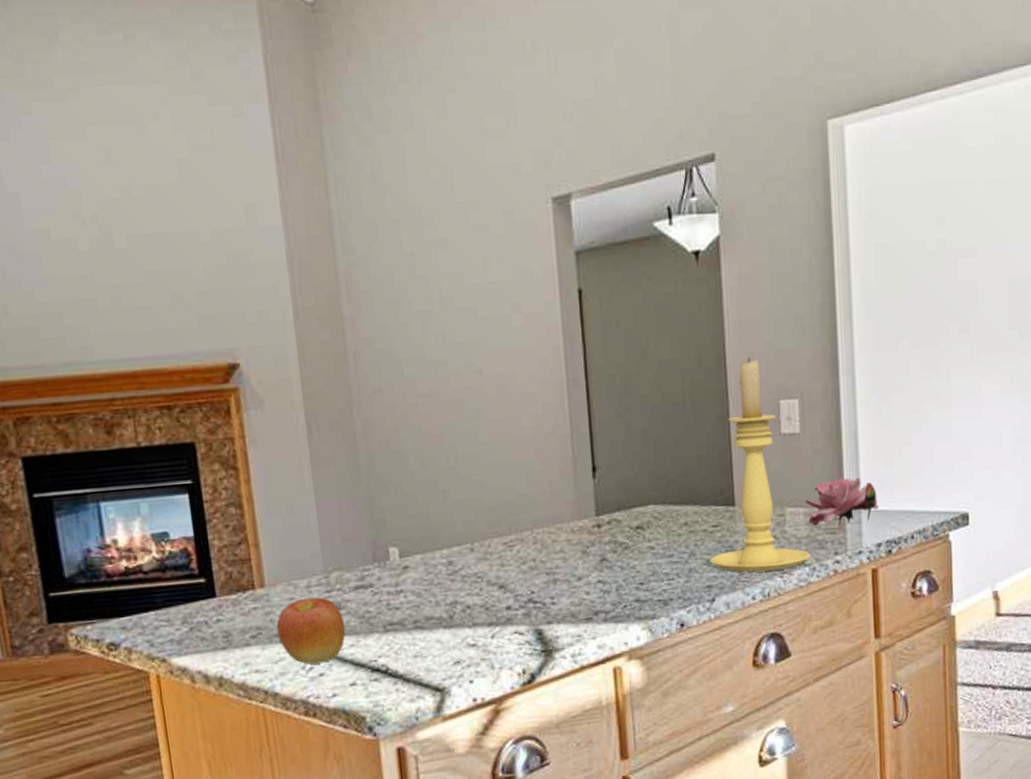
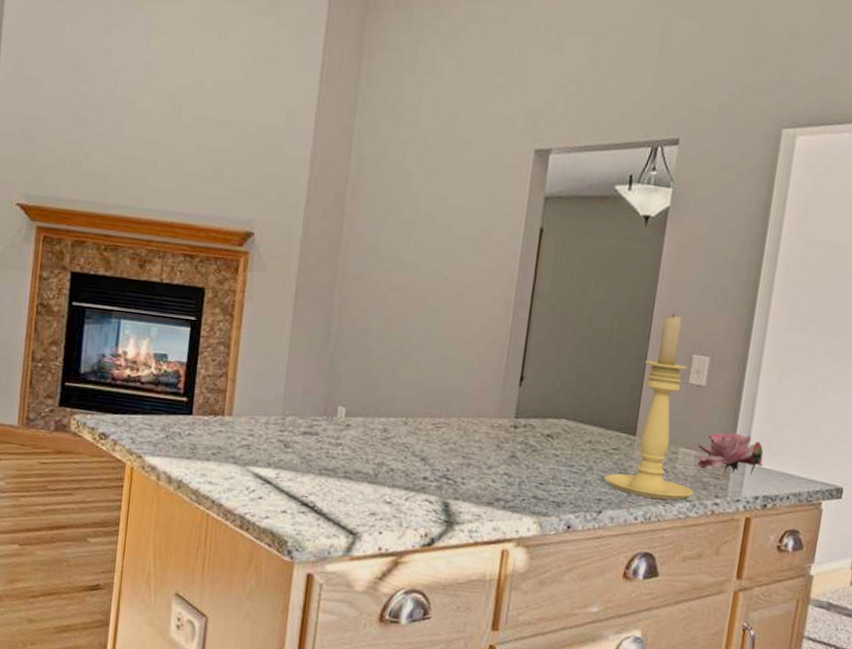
apple: present [276,597,346,665] -> none [233,432,289,489]

